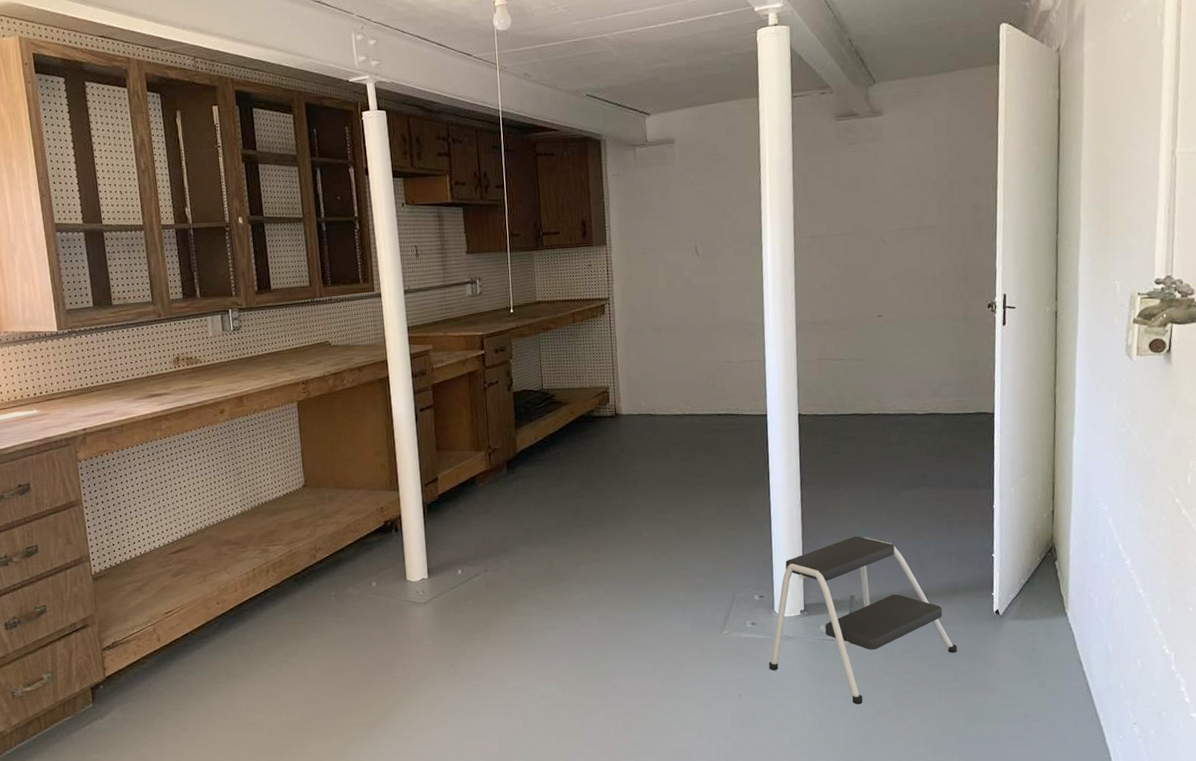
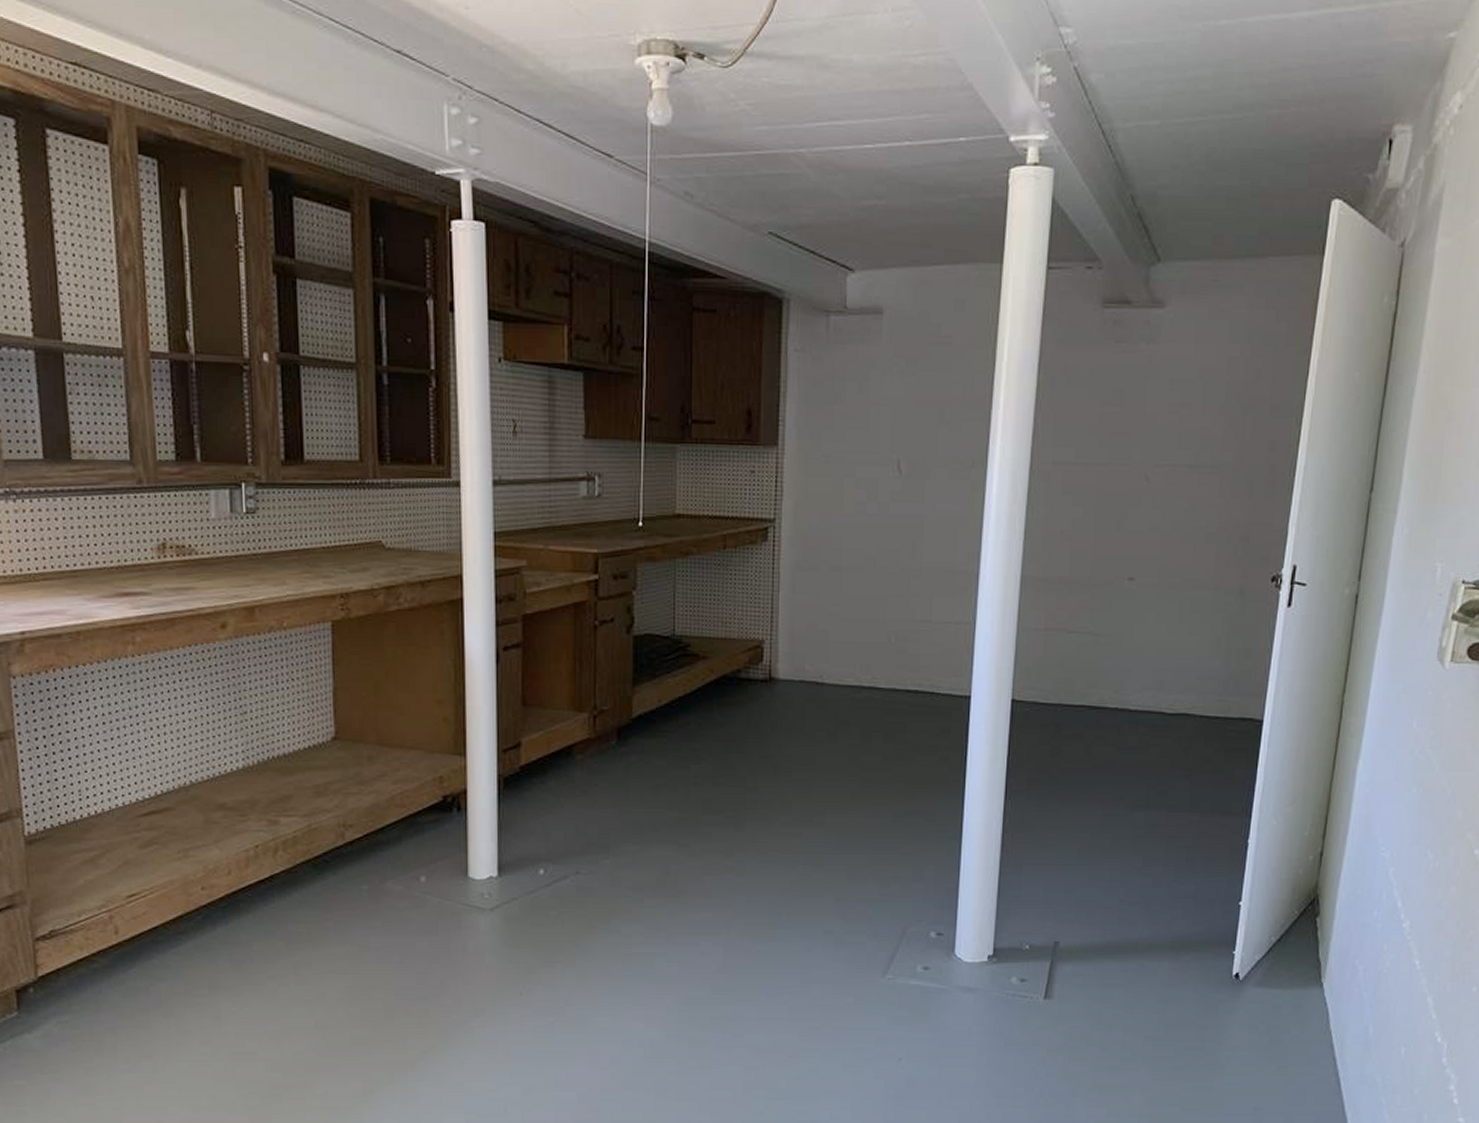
step stool: present [769,536,958,705] -> none [940,865,1183,1081]

